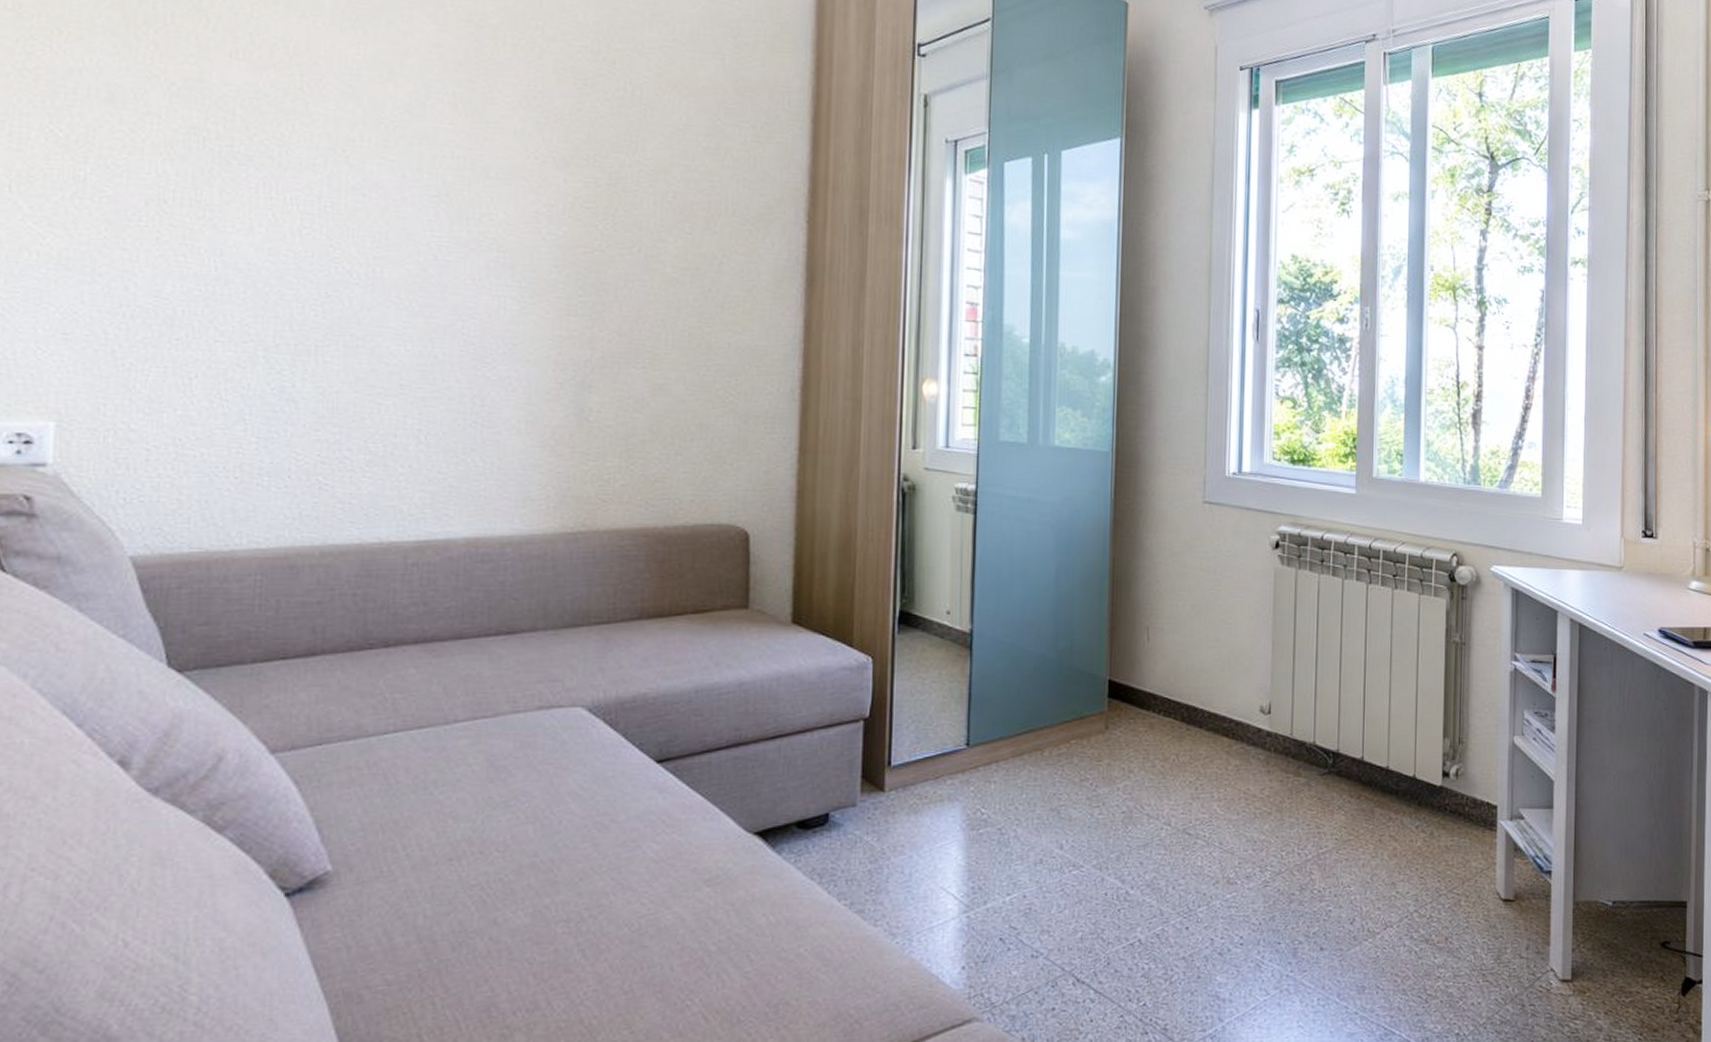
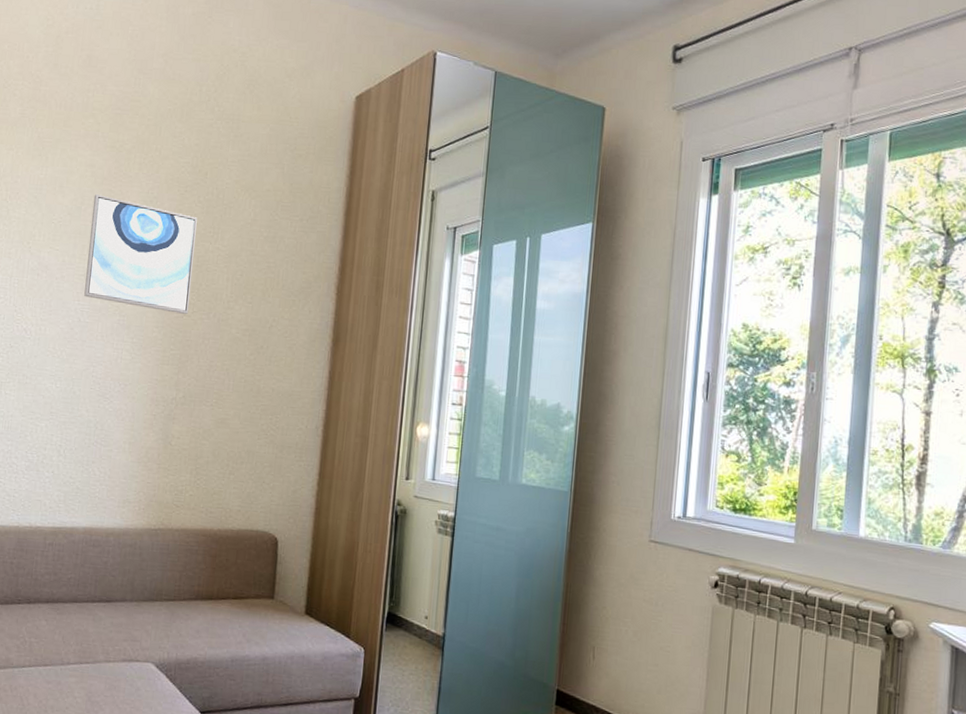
wall art: none [440,85,605,250] -> present [84,194,197,315]

